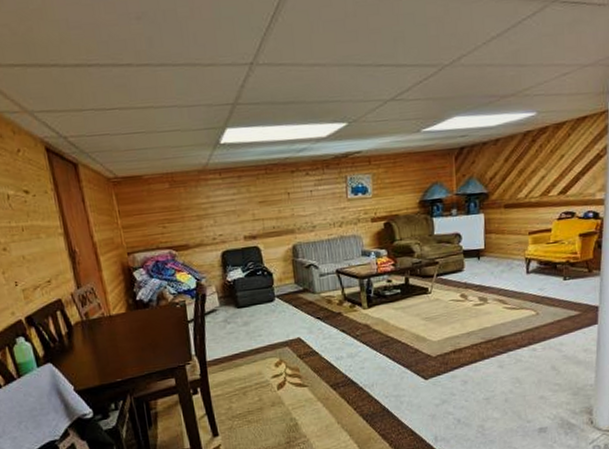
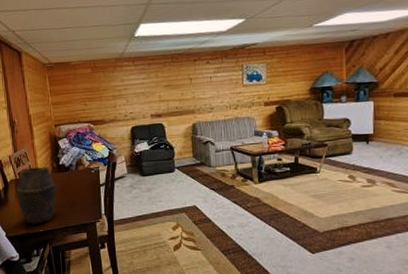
vase: none [84,303,135,374] -> present [17,166,57,225]

